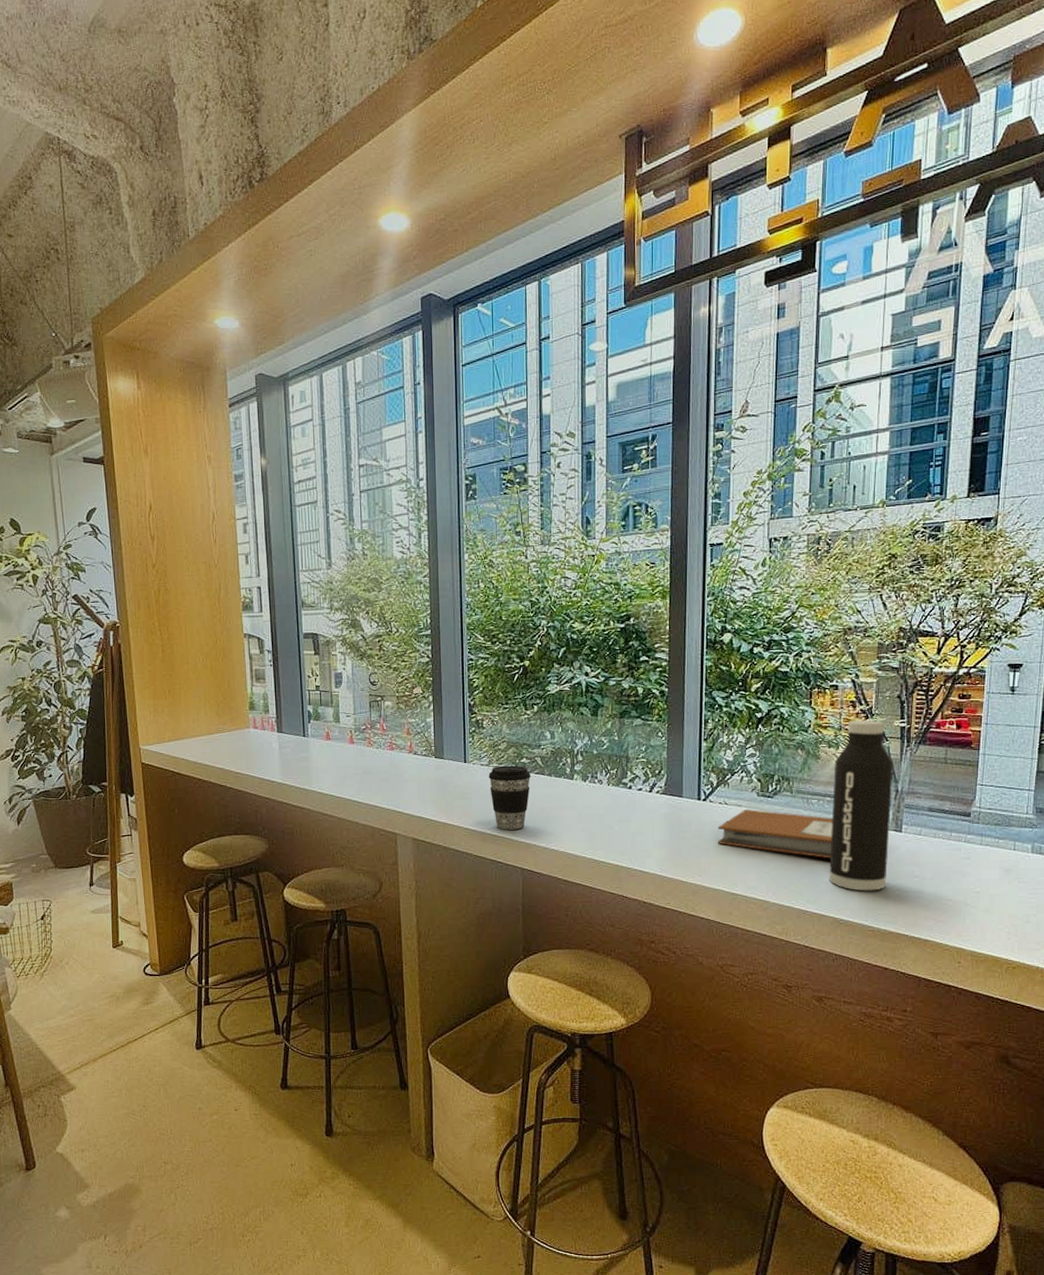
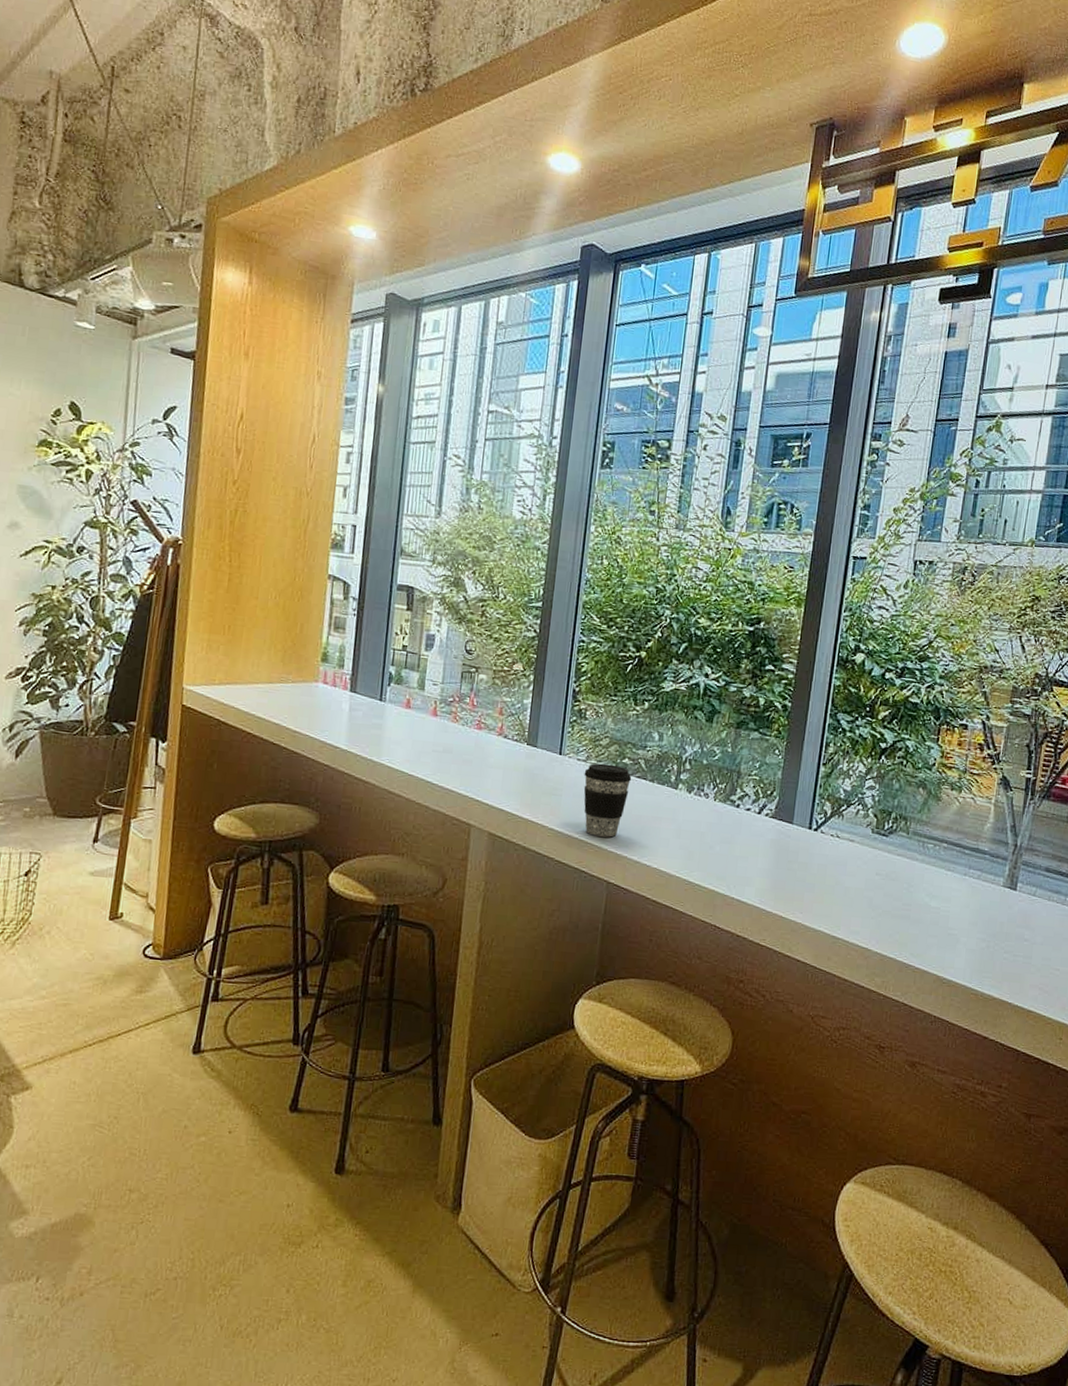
notebook: present [718,808,833,859] -> none [825,845,947,911]
water bottle: present [829,720,893,891] -> none [937,765,1015,951]

